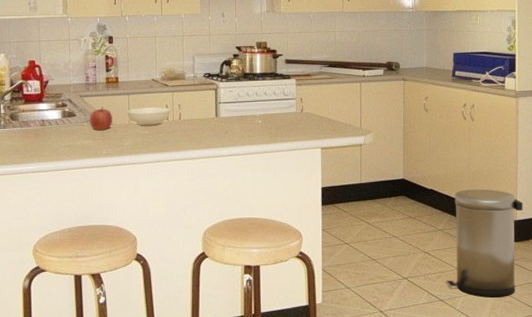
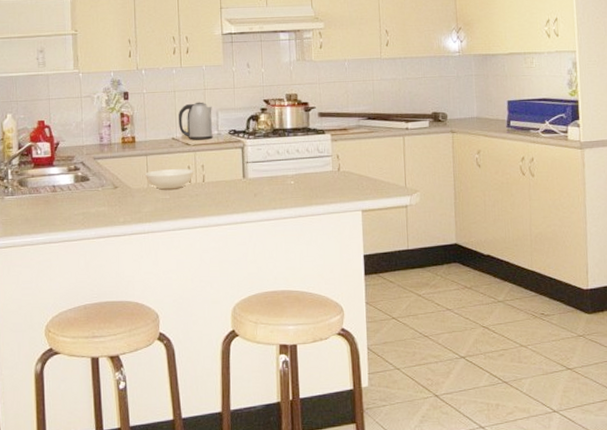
fruit: present [89,106,112,131] -> none [104,169,130,196]
kettle: none [158,47,190,82] -> present [178,102,213,141]
pedal bin: present [445,189,523,298] -> none [509,253,595,379]

